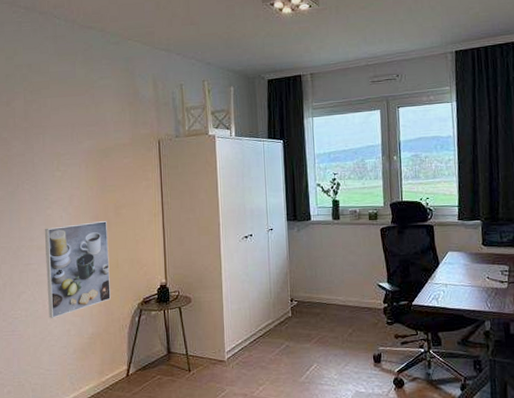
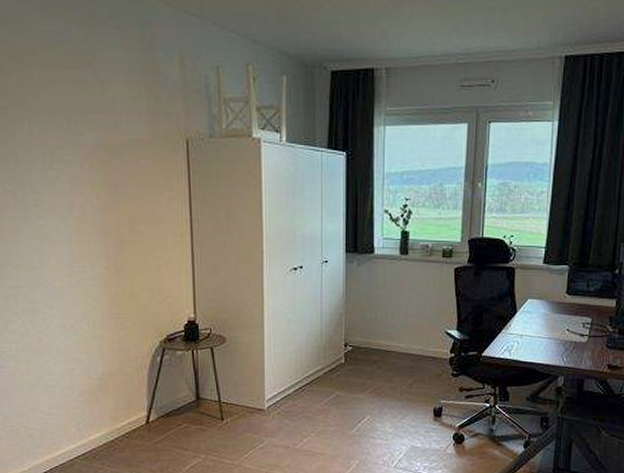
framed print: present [44,220,111,318] -> none [35,237,125,354]

